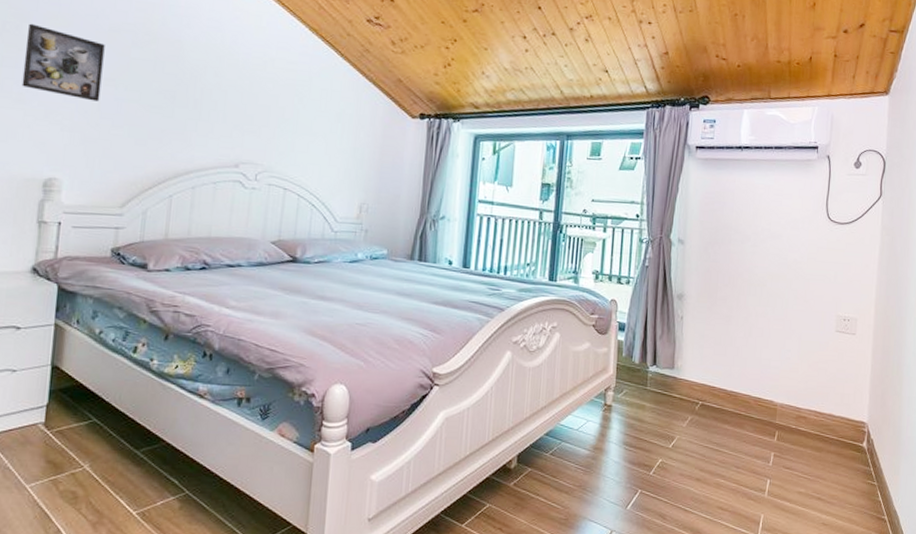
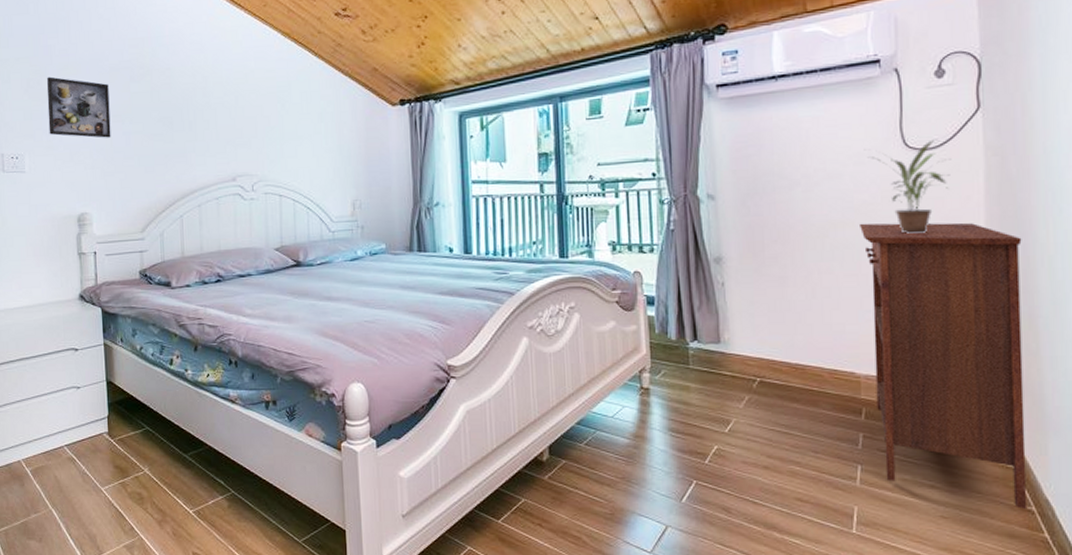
console table: none [786,277,899,518] -> present [860,222,1027,509]
potted plant: none [799,216,859,291] -> present [864,139,952,234]

